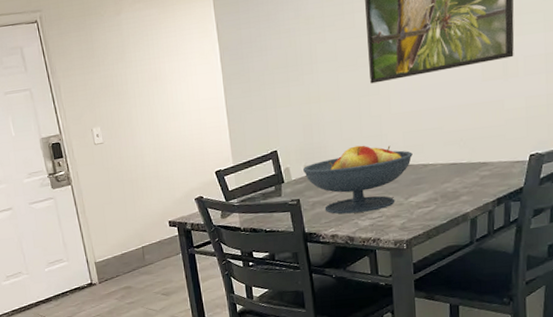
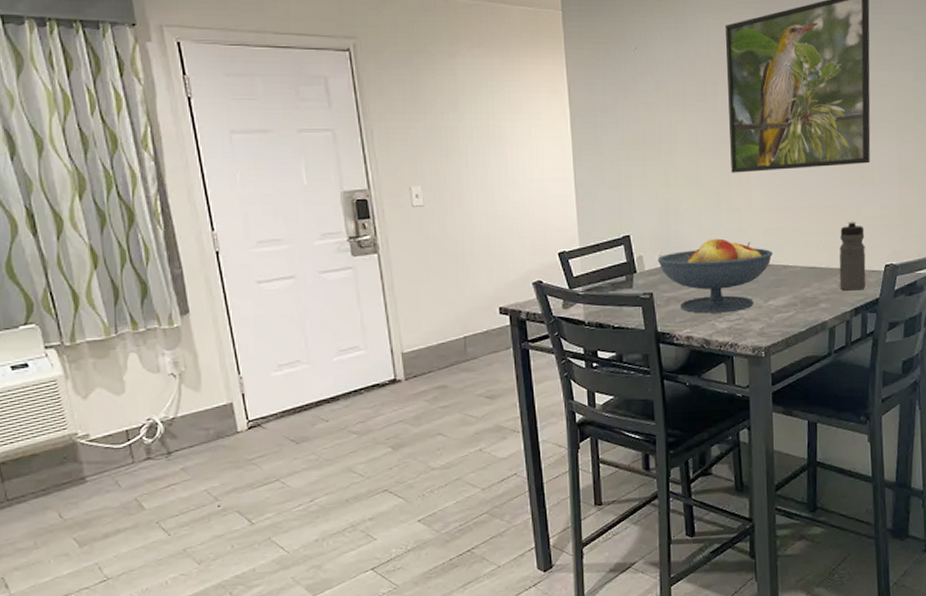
water bottle: none [480,115,509,183] -> present [839,221,866,291]

